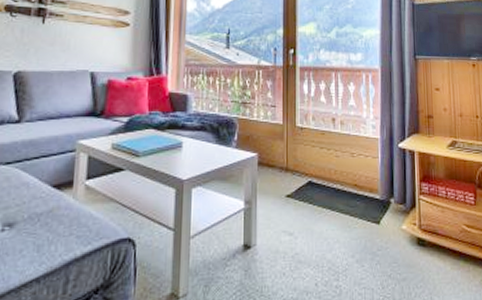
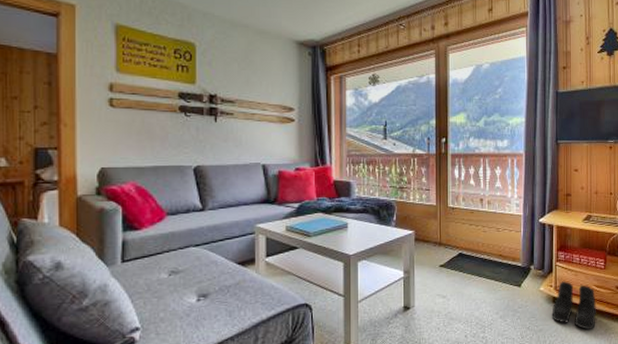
boots: none [416,218,469,280] -> present [552,281,596,330]

